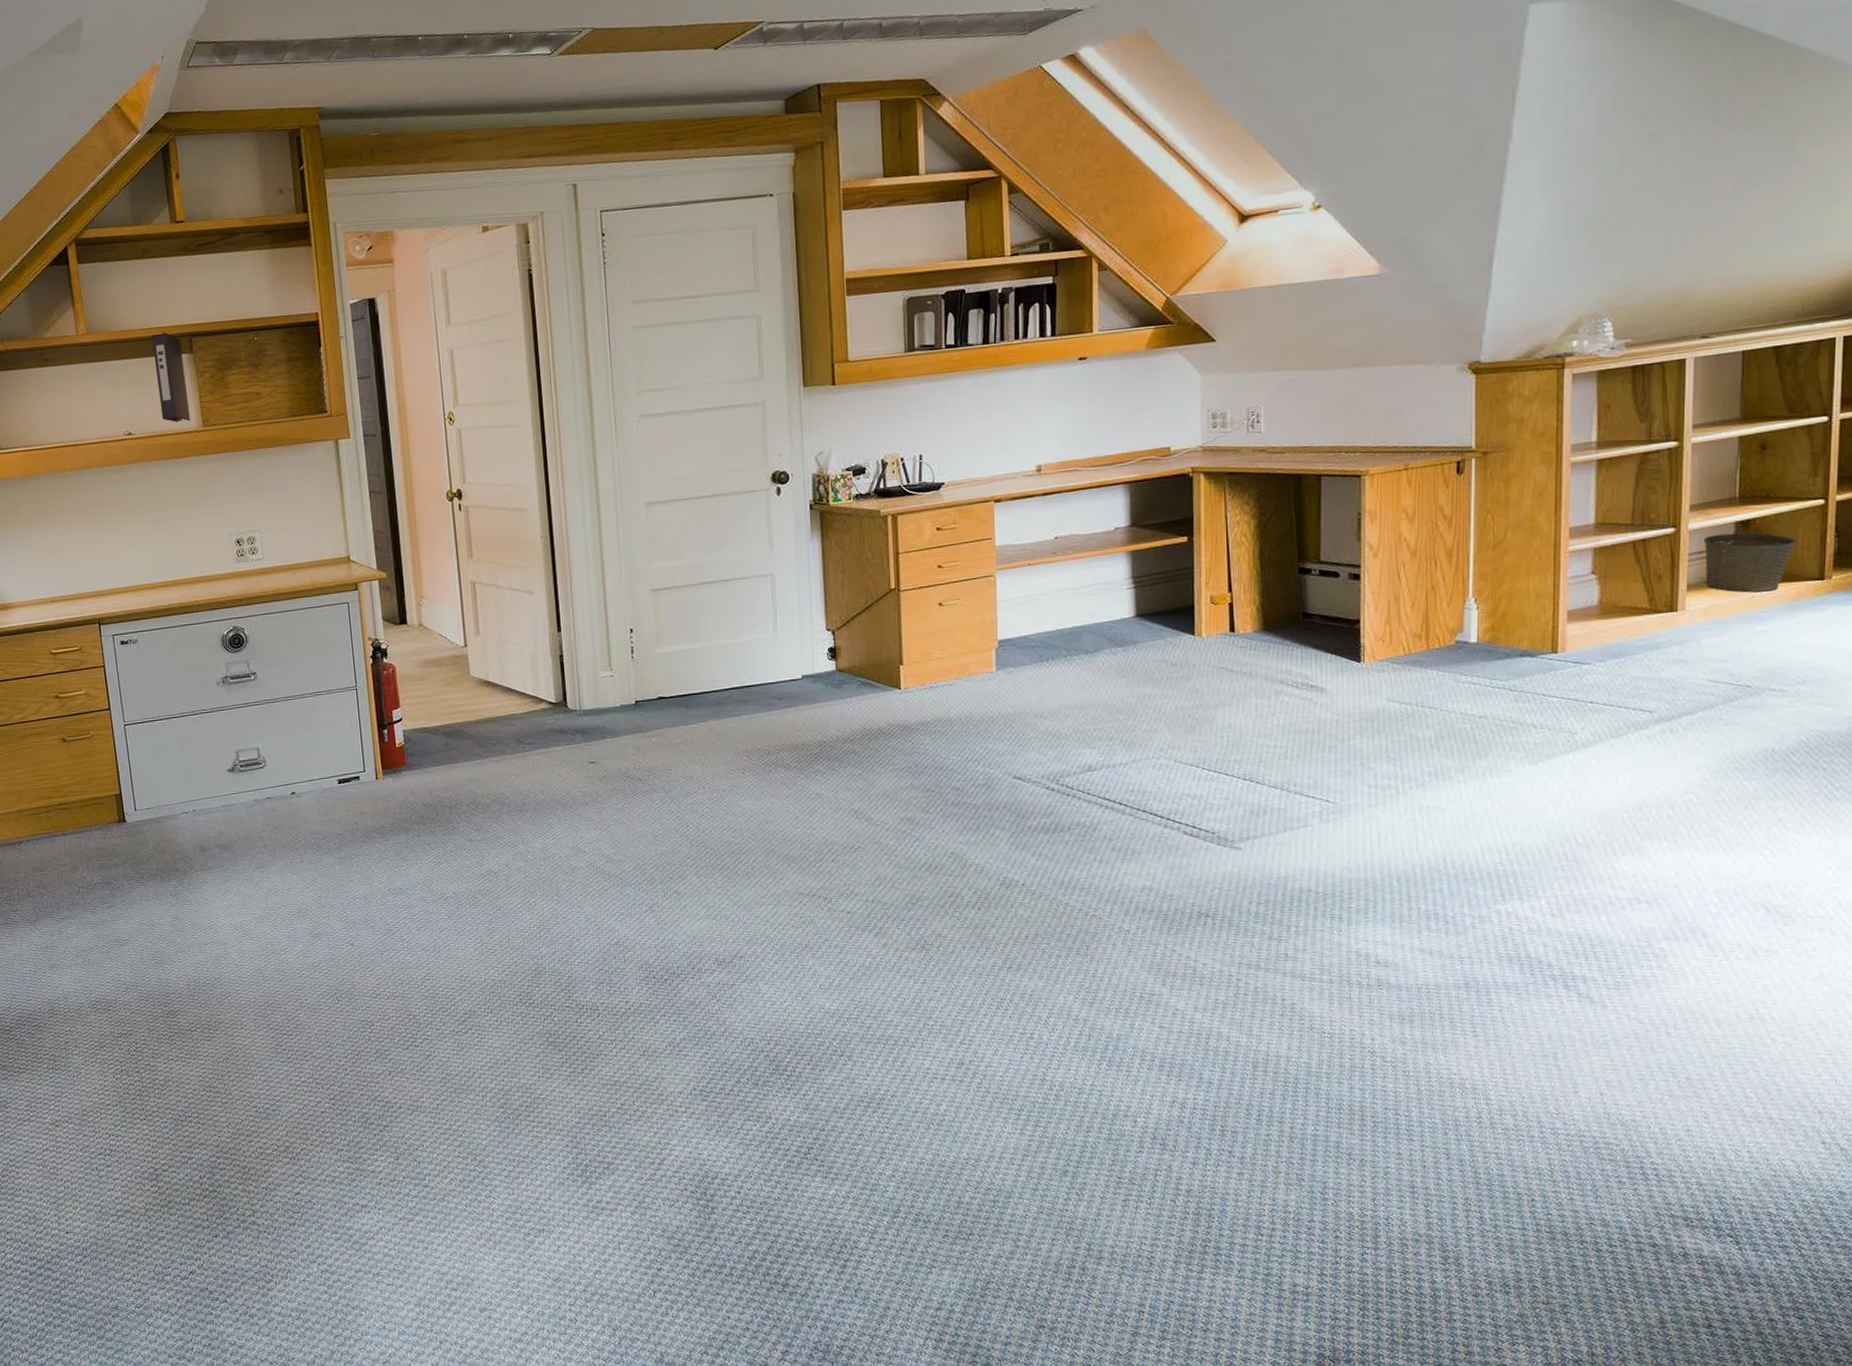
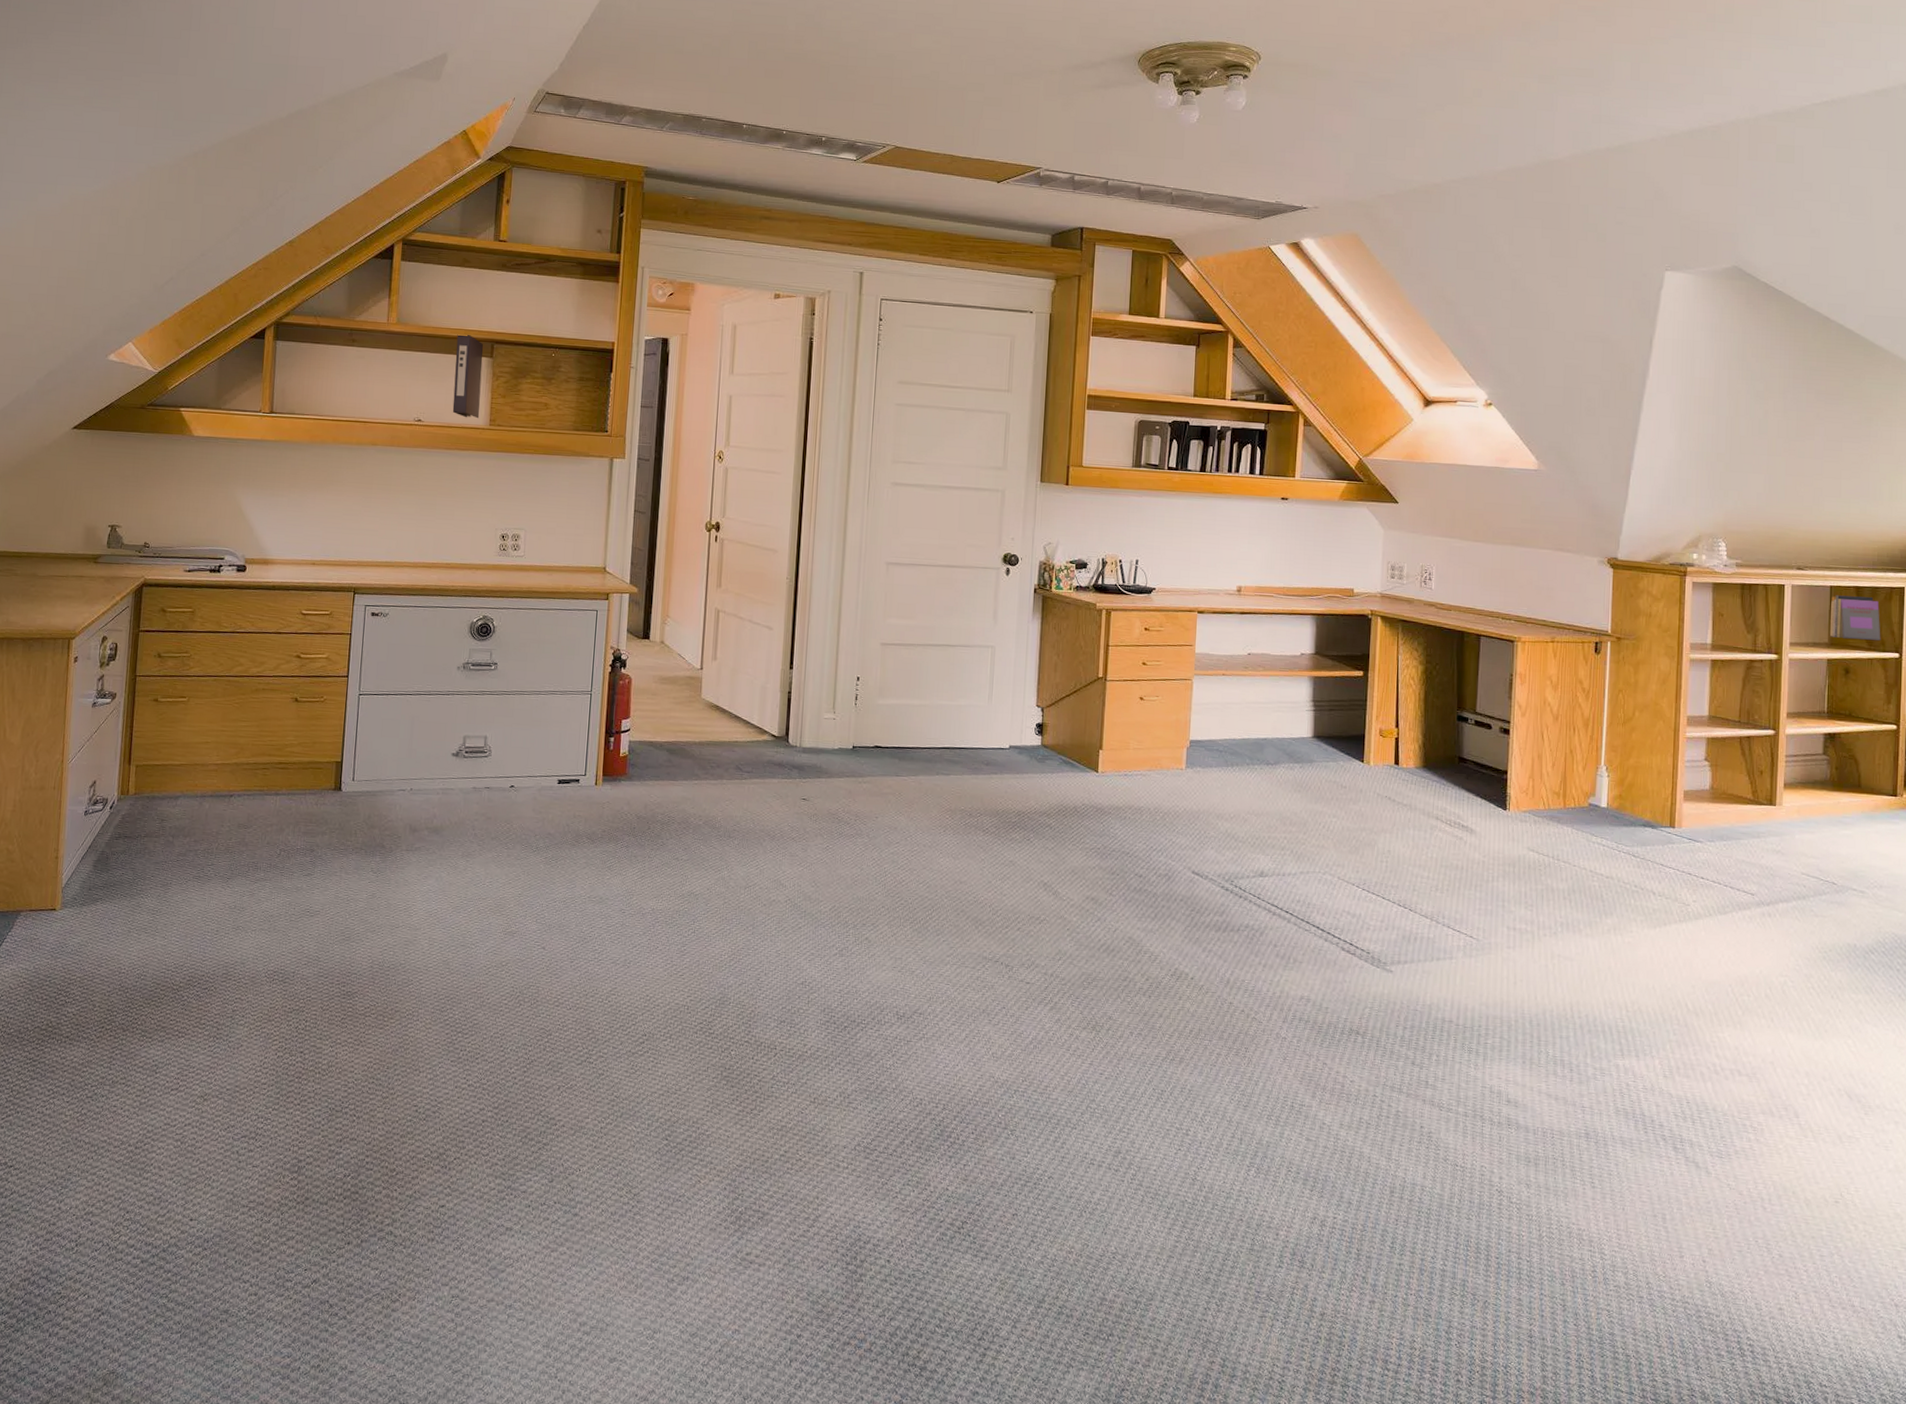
basket: present [1703,533,1797,593] -> none [1798,742,1875,800]
books: none [1743,356,1806,411] -> present [1830,595,1881,642]

